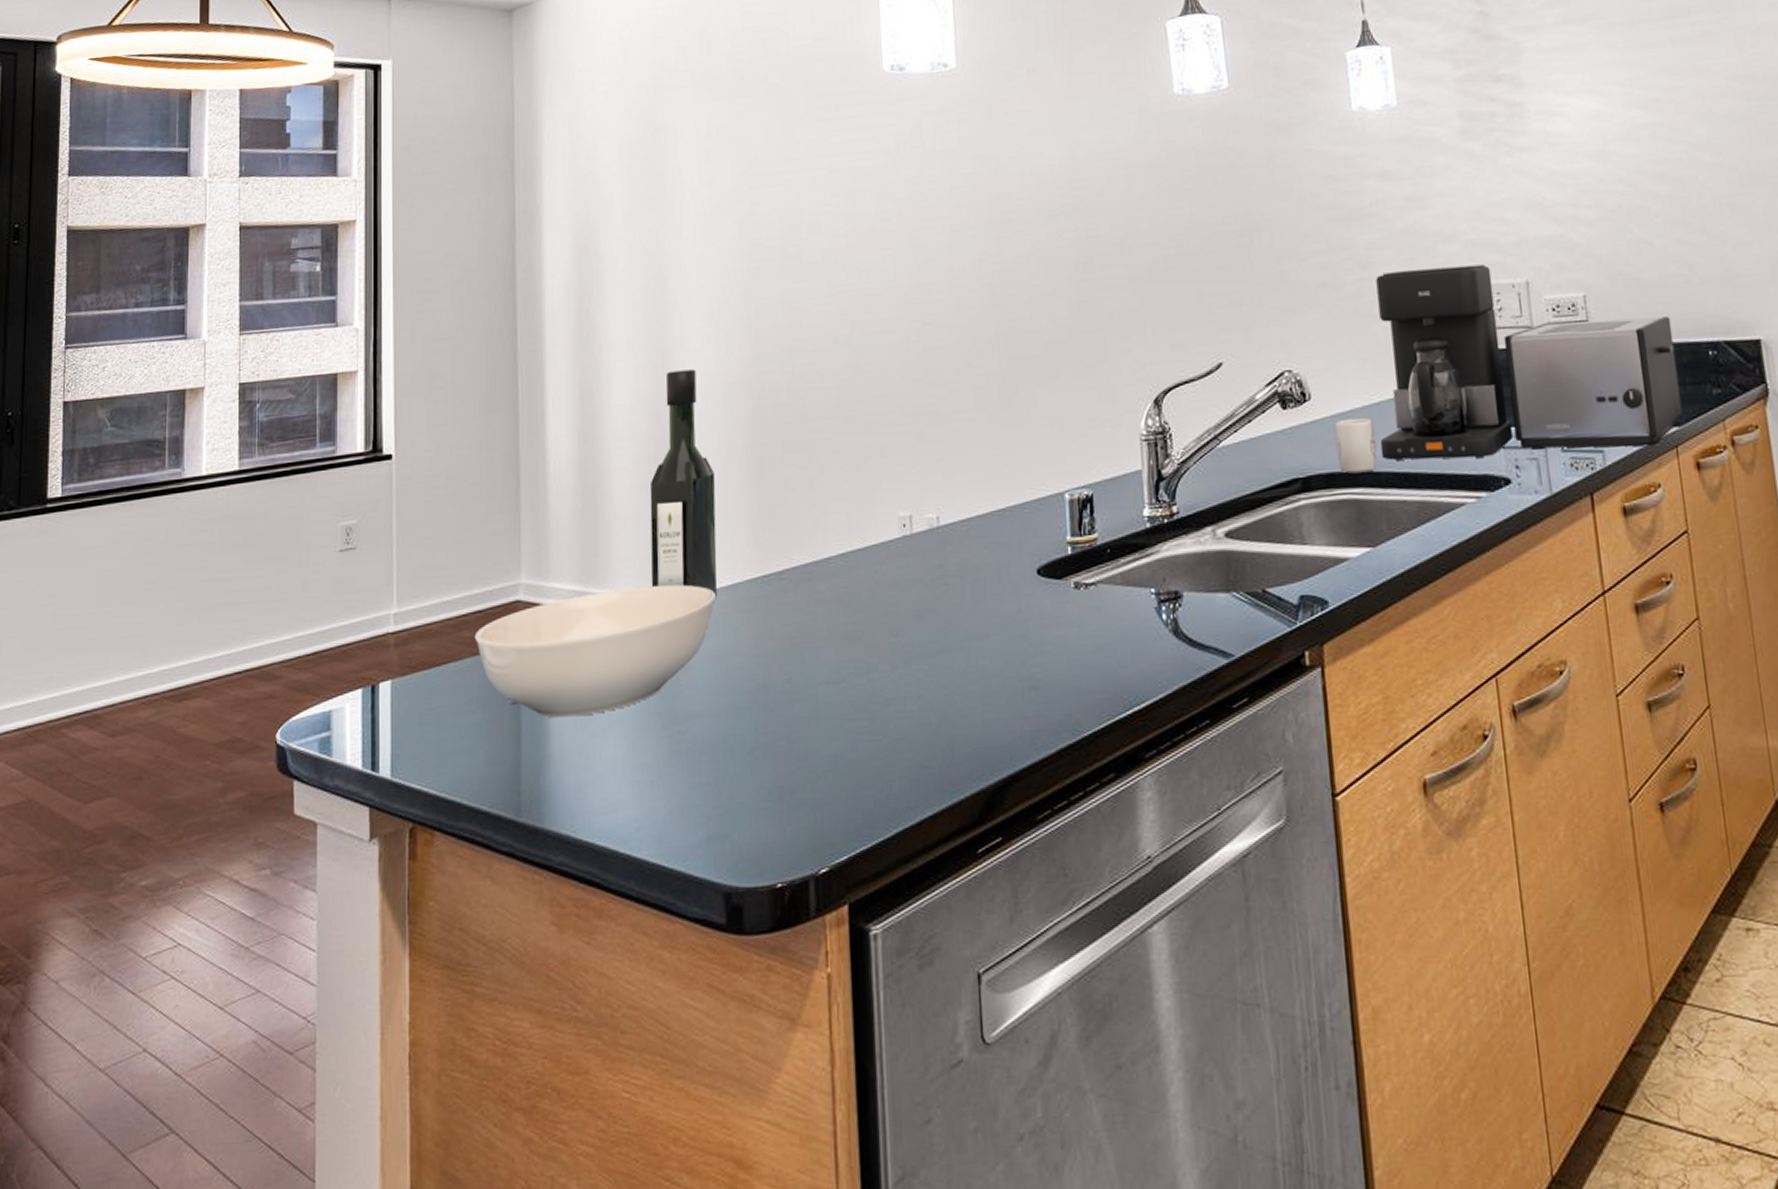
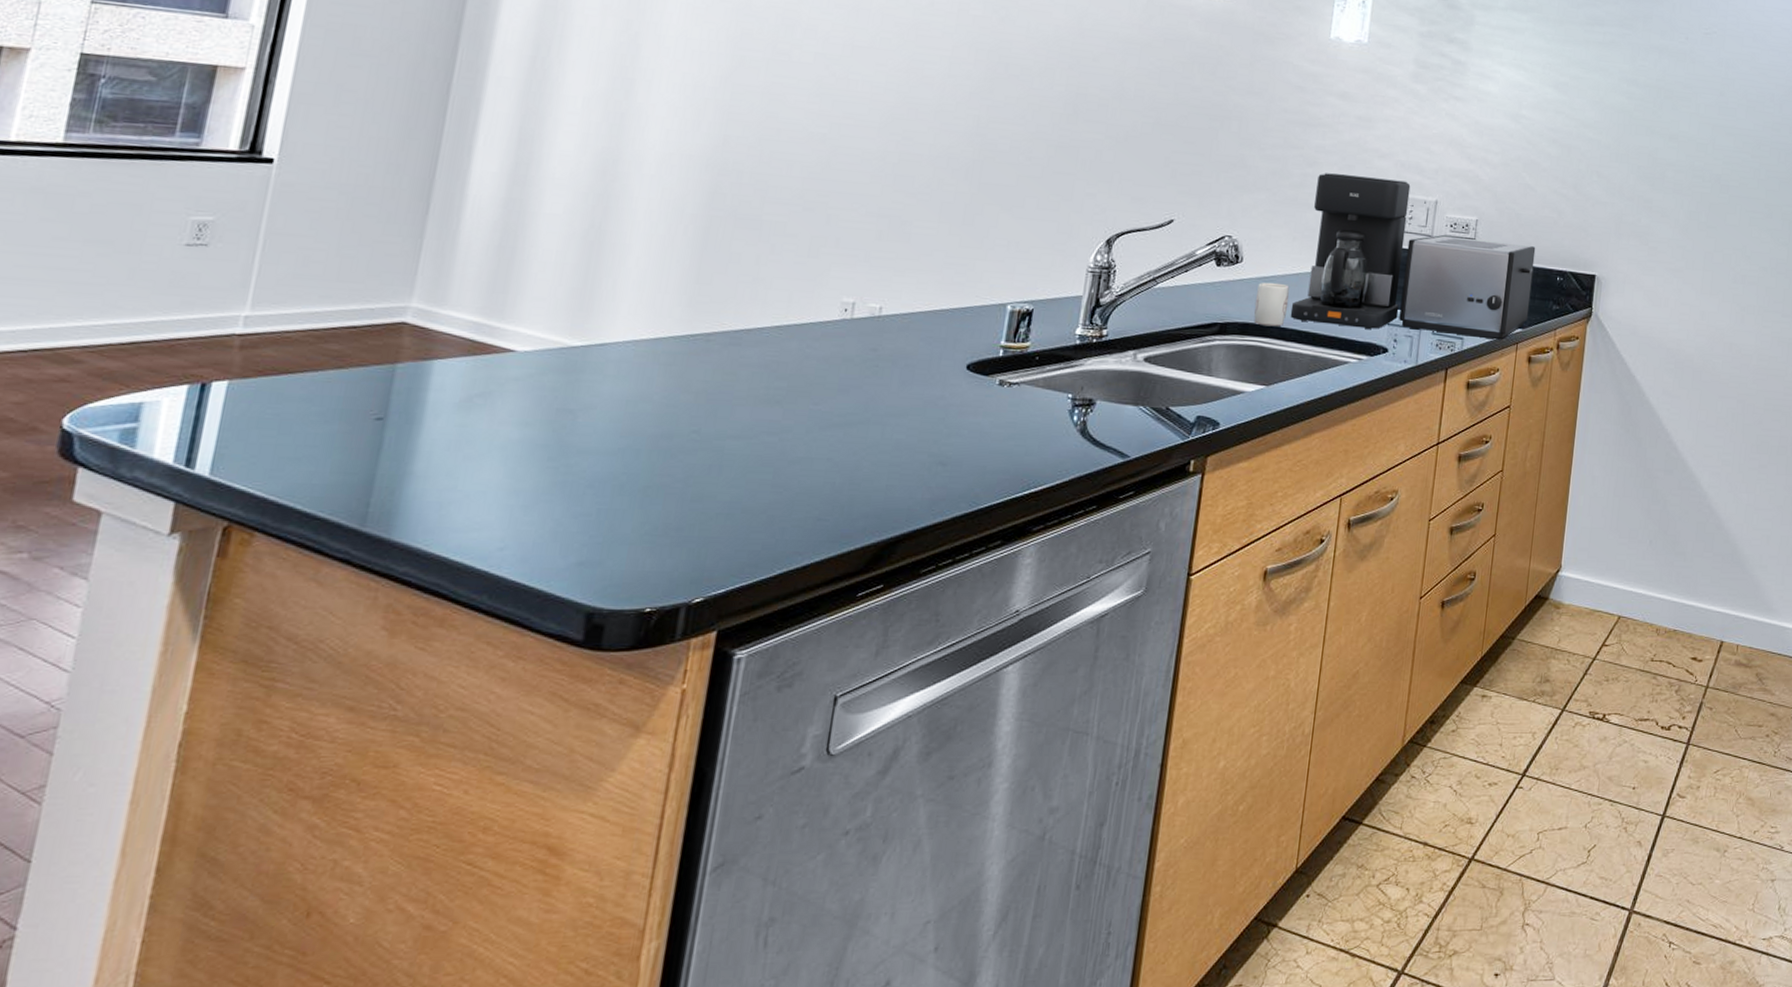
bowl: present [474,584,715,718] -> none [342,326,634,440]
bottle: present [649,369,717,599] -> none [563,133,656,349]

